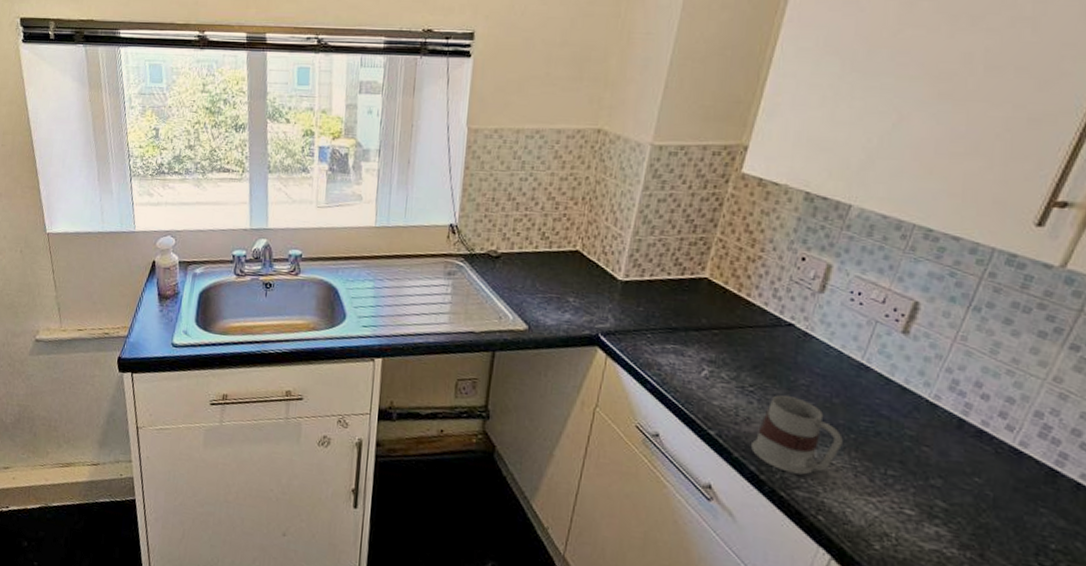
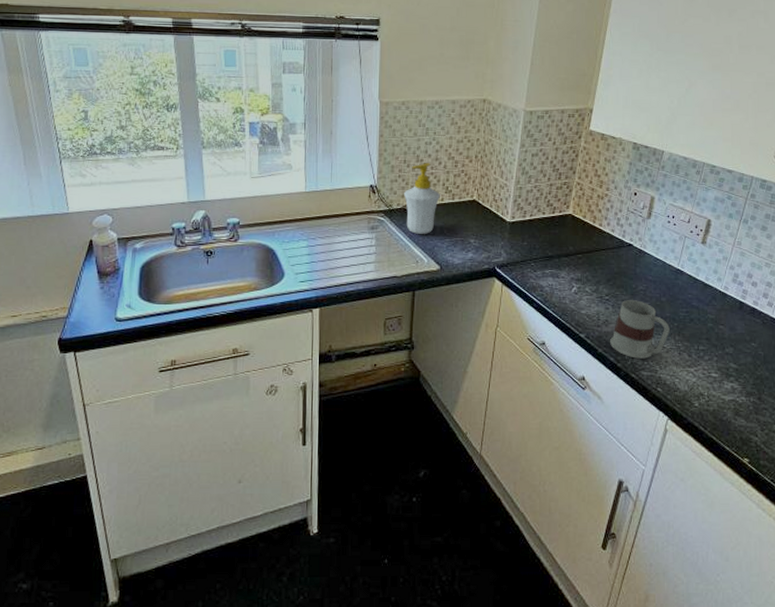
soap bottle: none [490,202,534,286] -> present [404,163,440,234]

